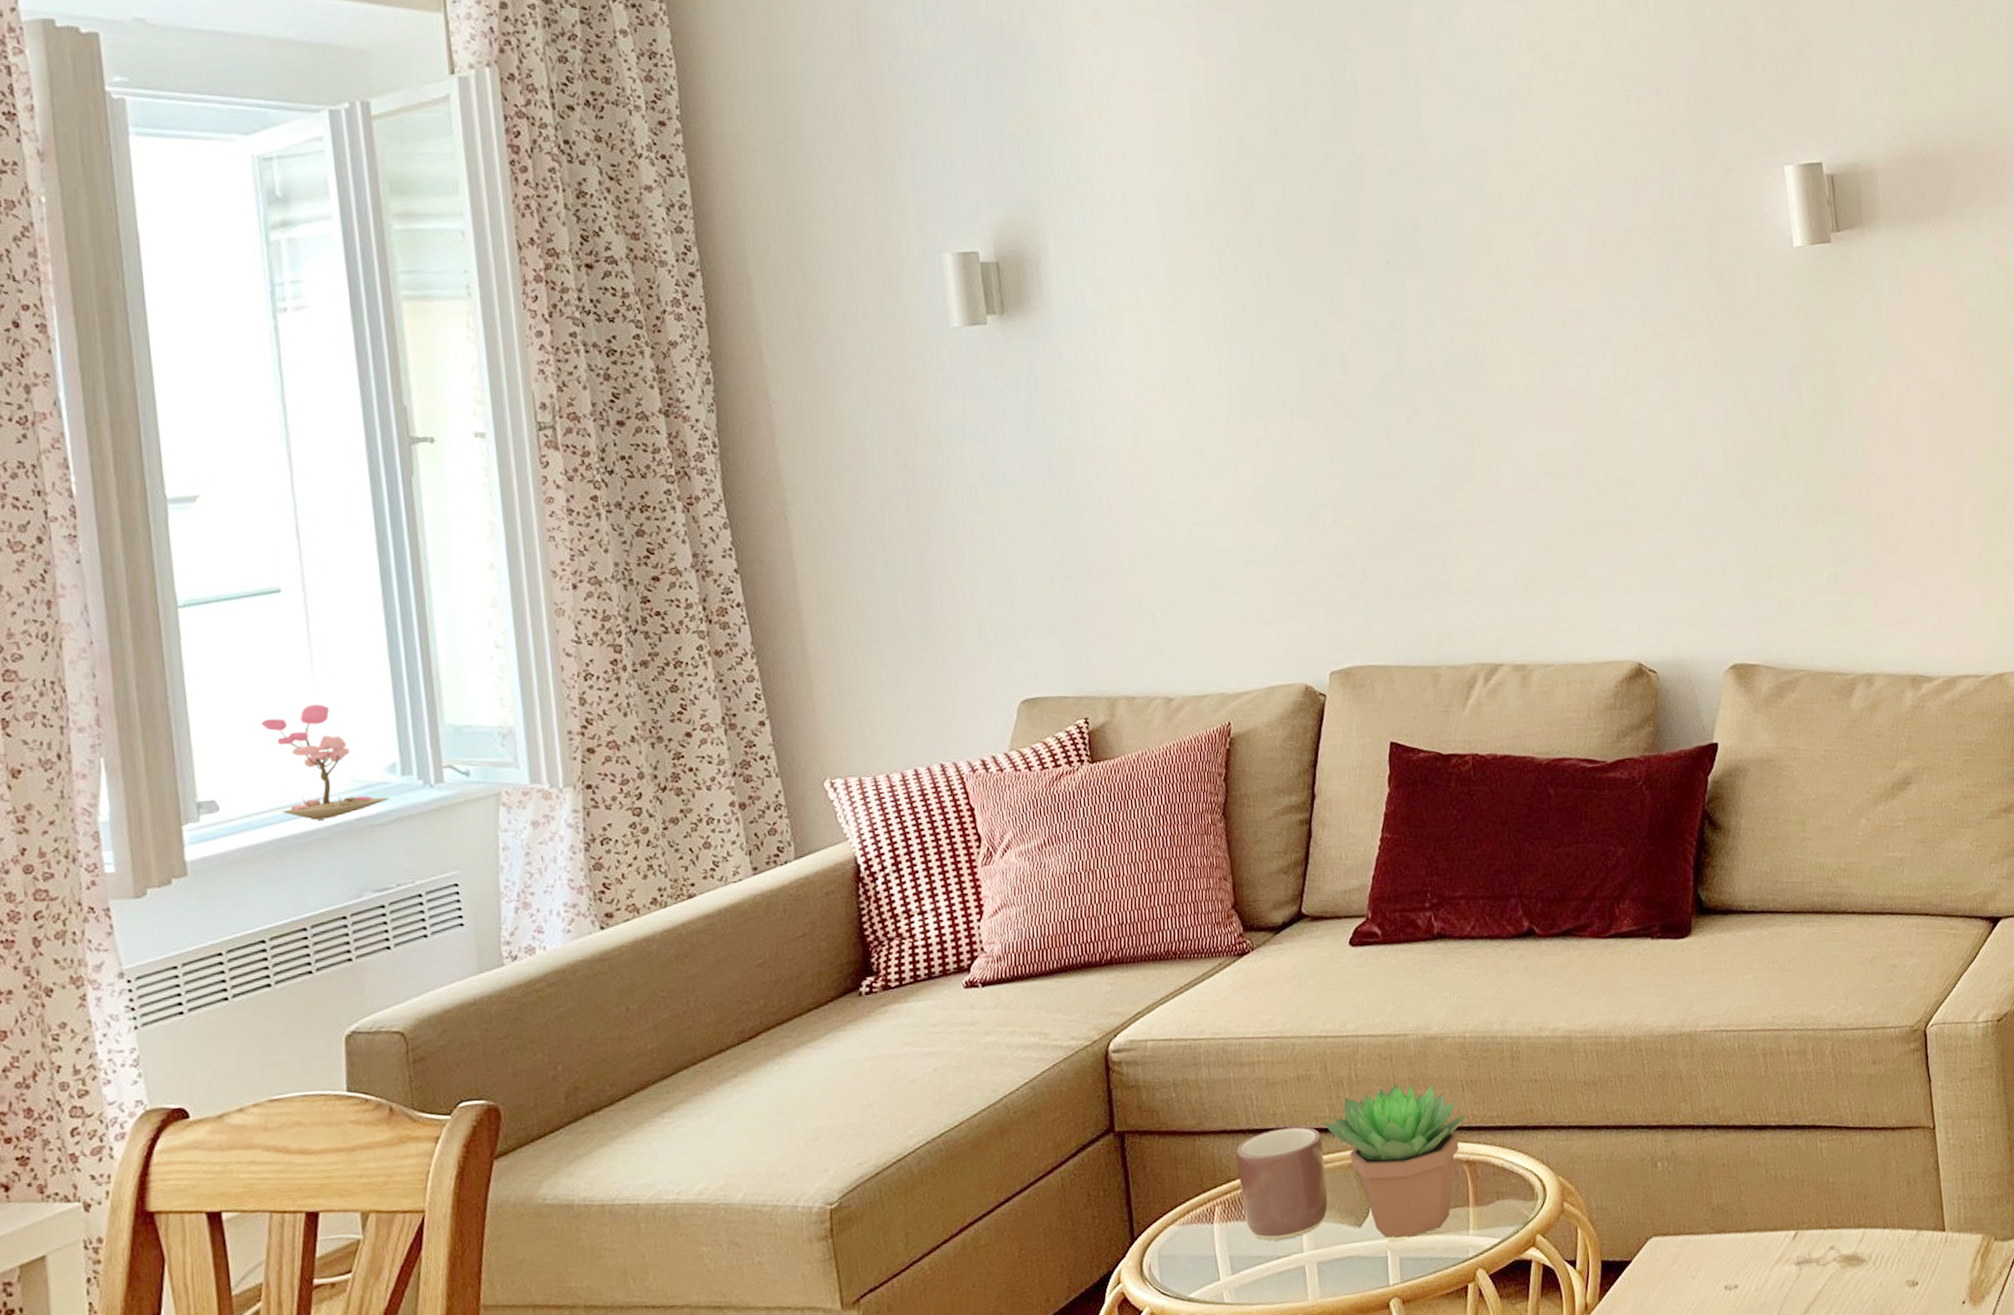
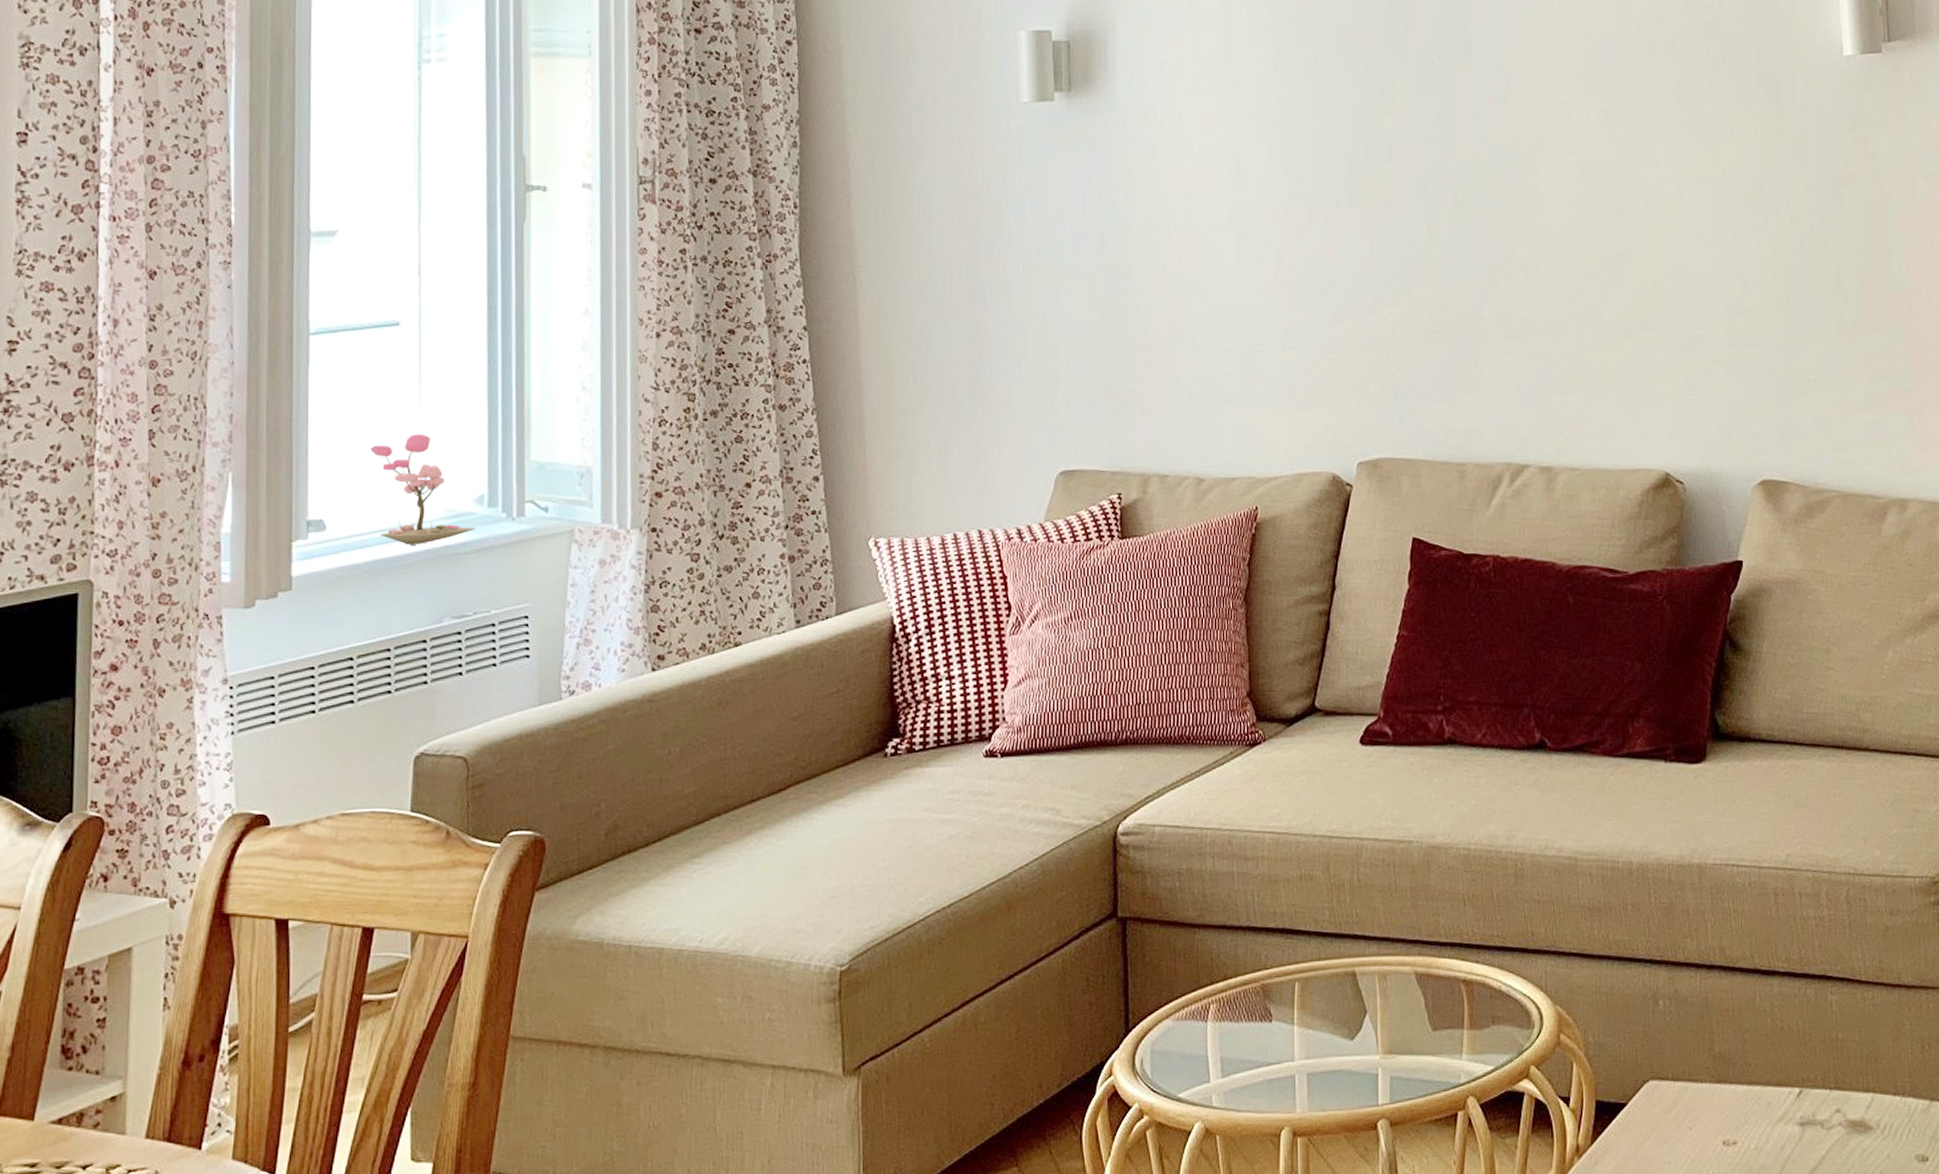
mug: present [1236,1126,1328,1241] -> none [1235,927,1323,1047]
succulent plant: present [1323,1083,1467,1238] -> none [1323,893,1467,1055]

